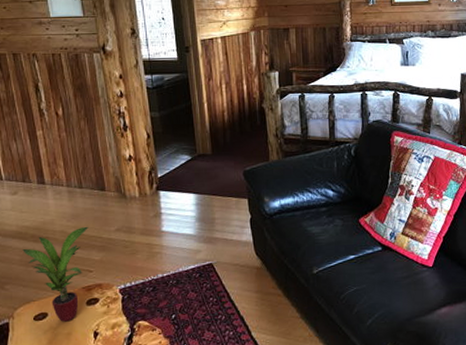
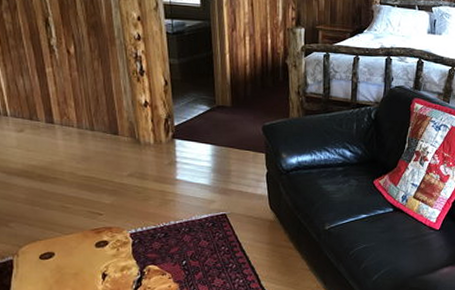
potted plant: present [23,226,88,322] -> none [29,169,99,262]

